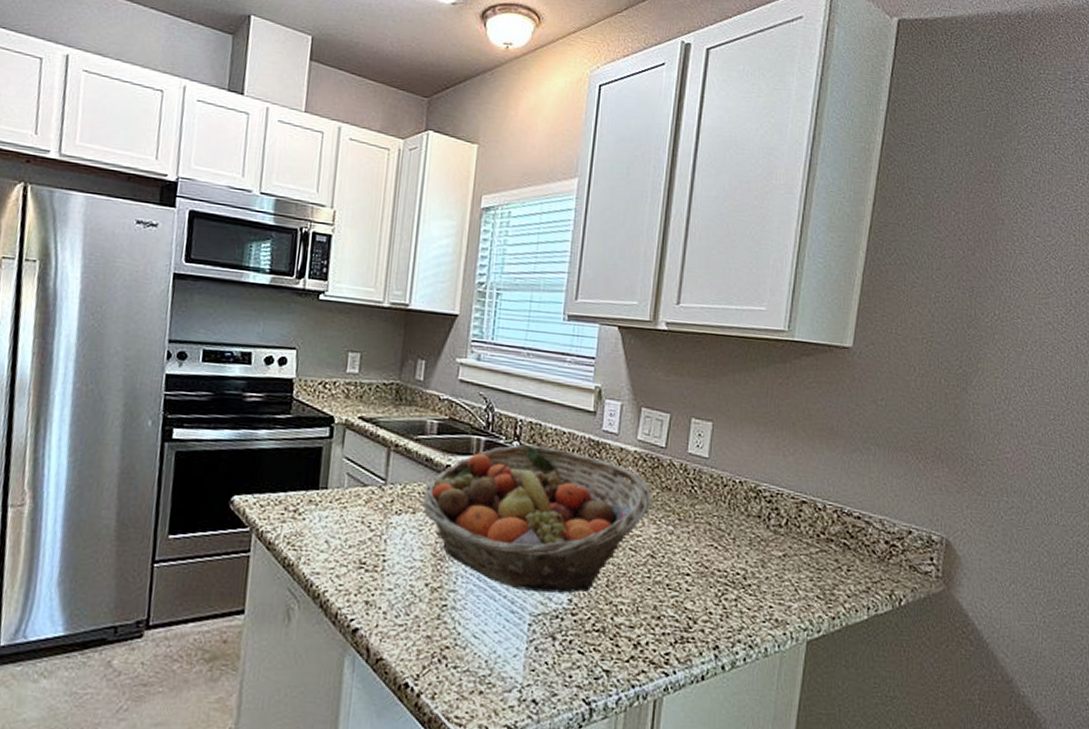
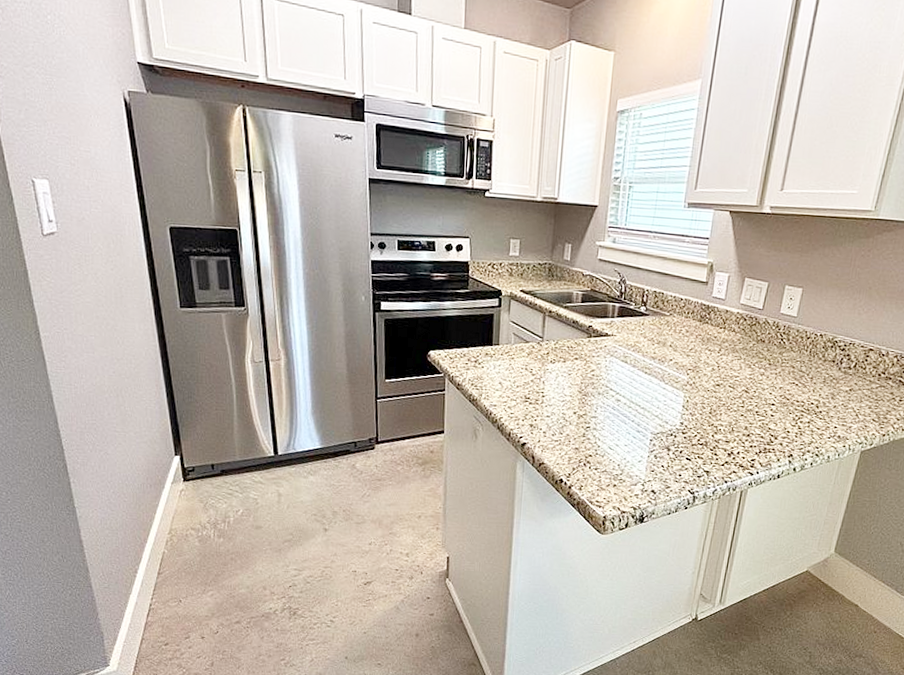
fruit basket: present [421,444,652,594] -> none [570,308,749,419]

